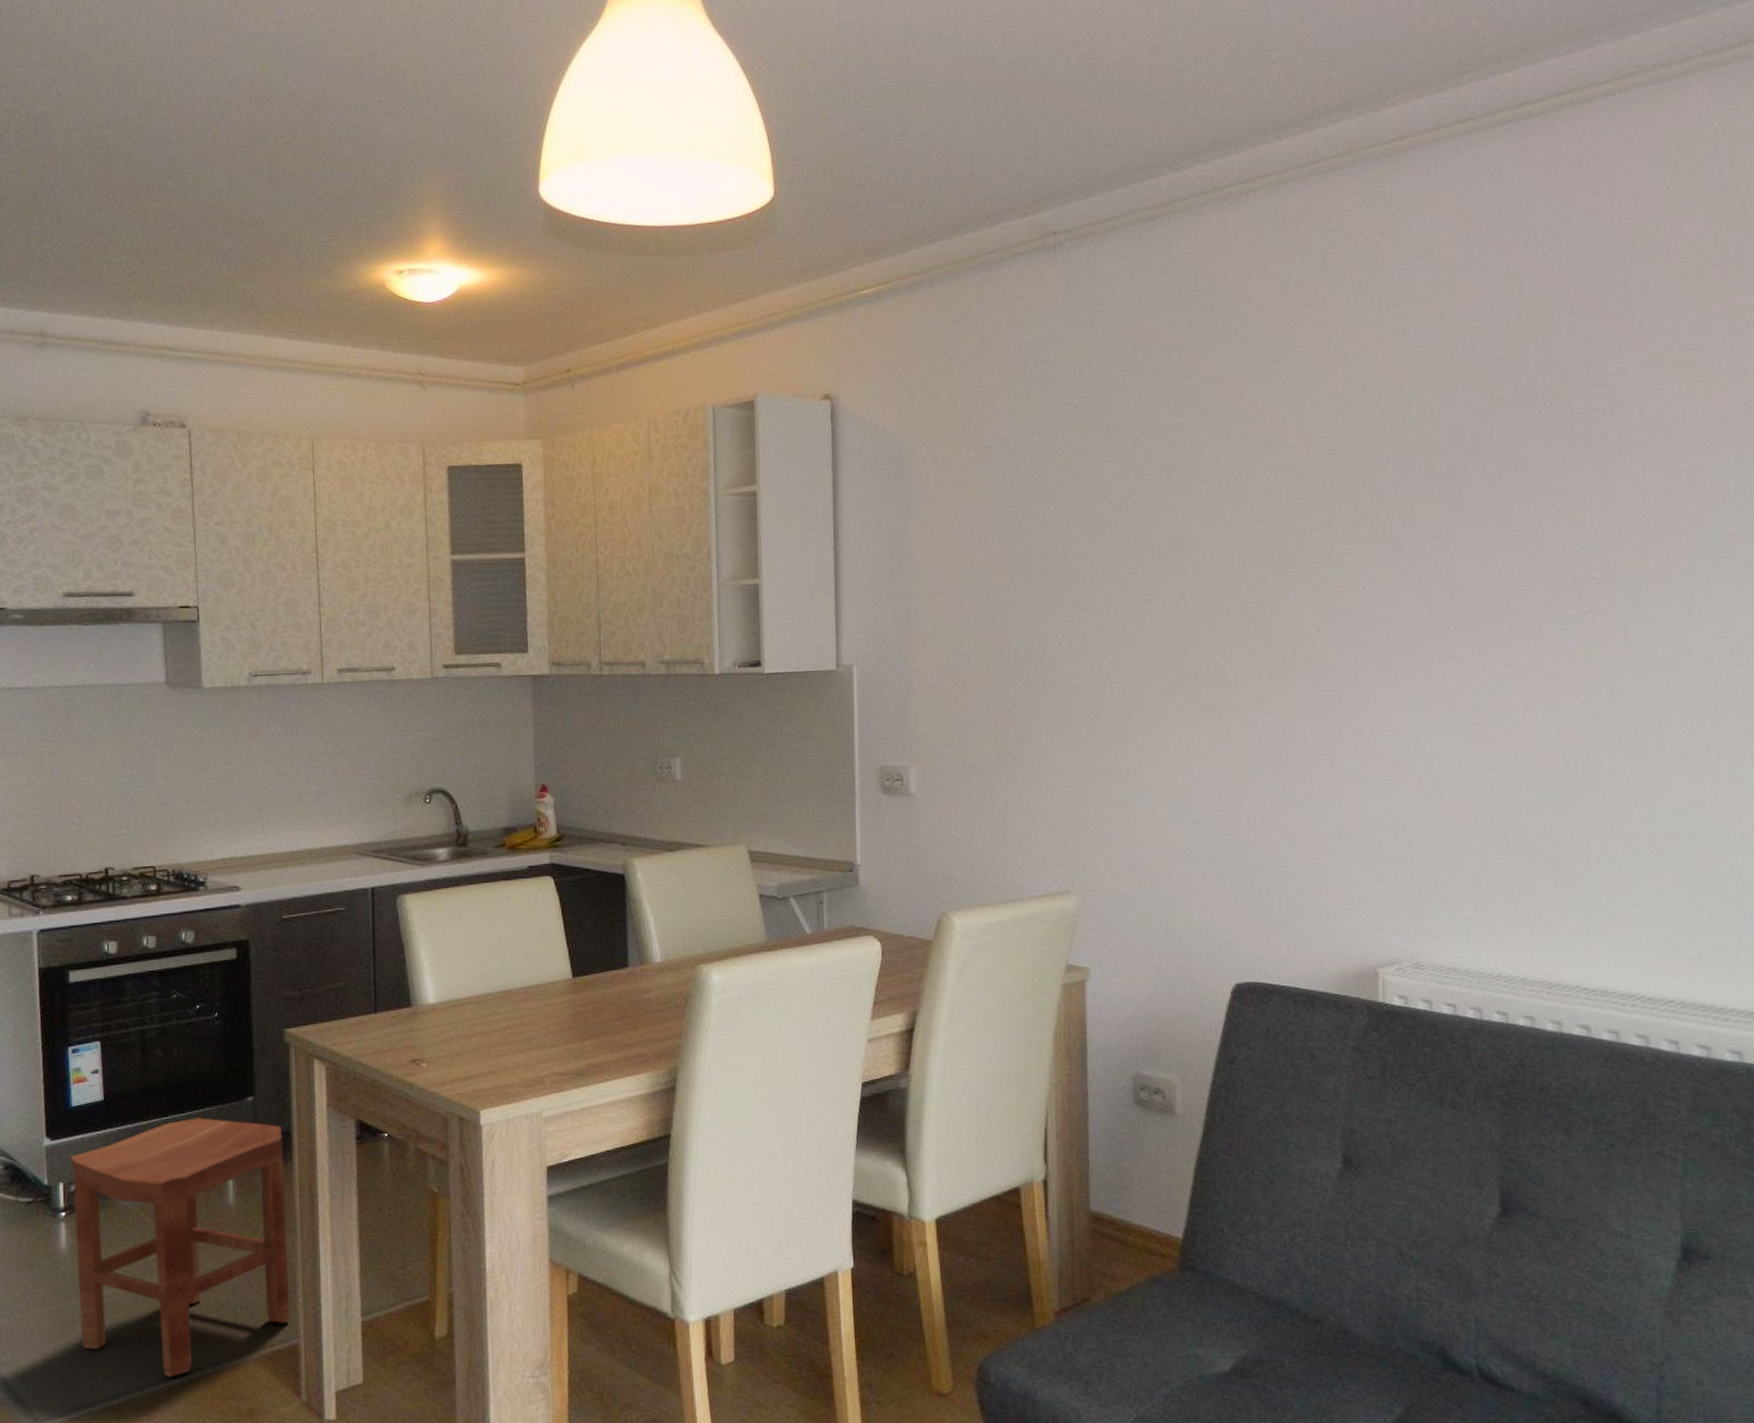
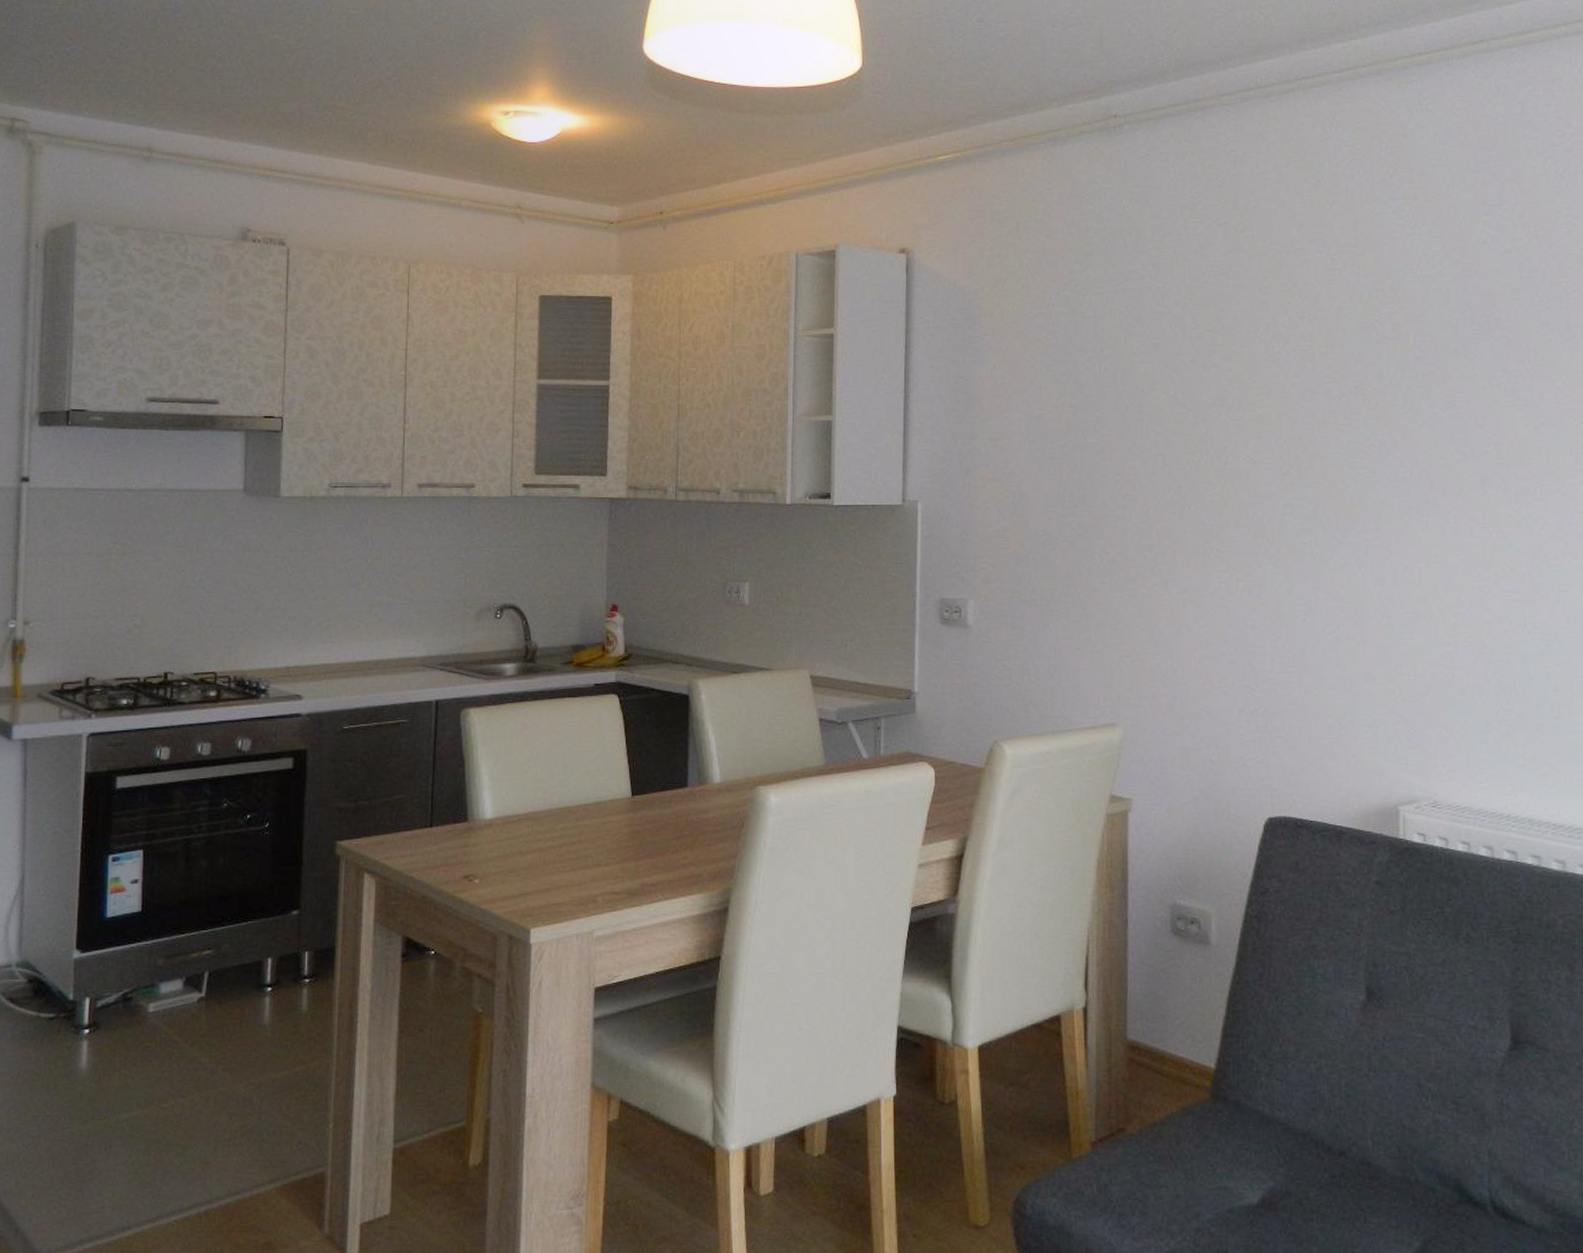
stool: present [70,1117,291,1377] -> none [93,930,326,1208]

